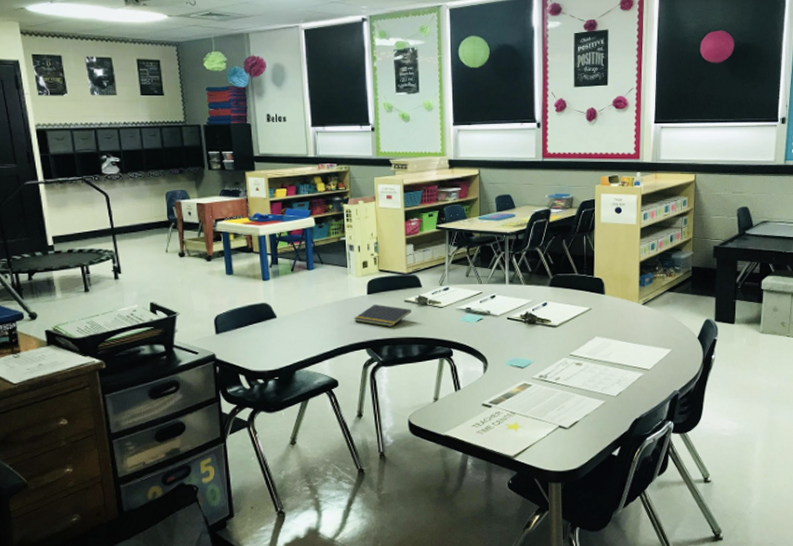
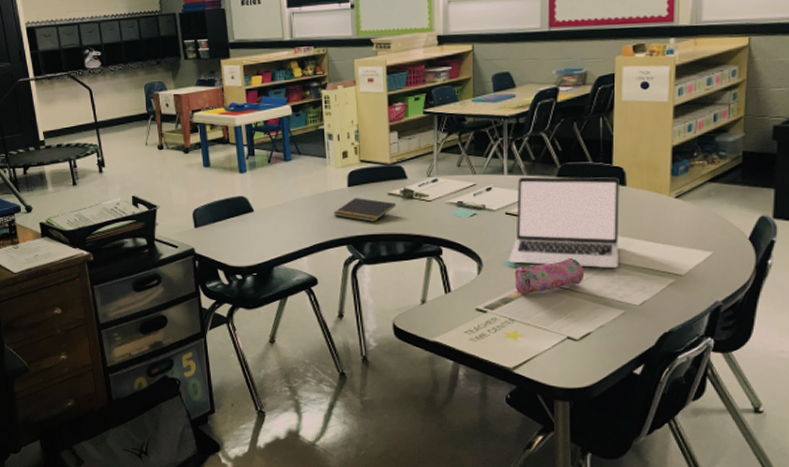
laptop: none [509,286,600,365] -> present [508,176,619,269]
pencil case: none [515,356,573,390] -> present [515,257,585,295]

